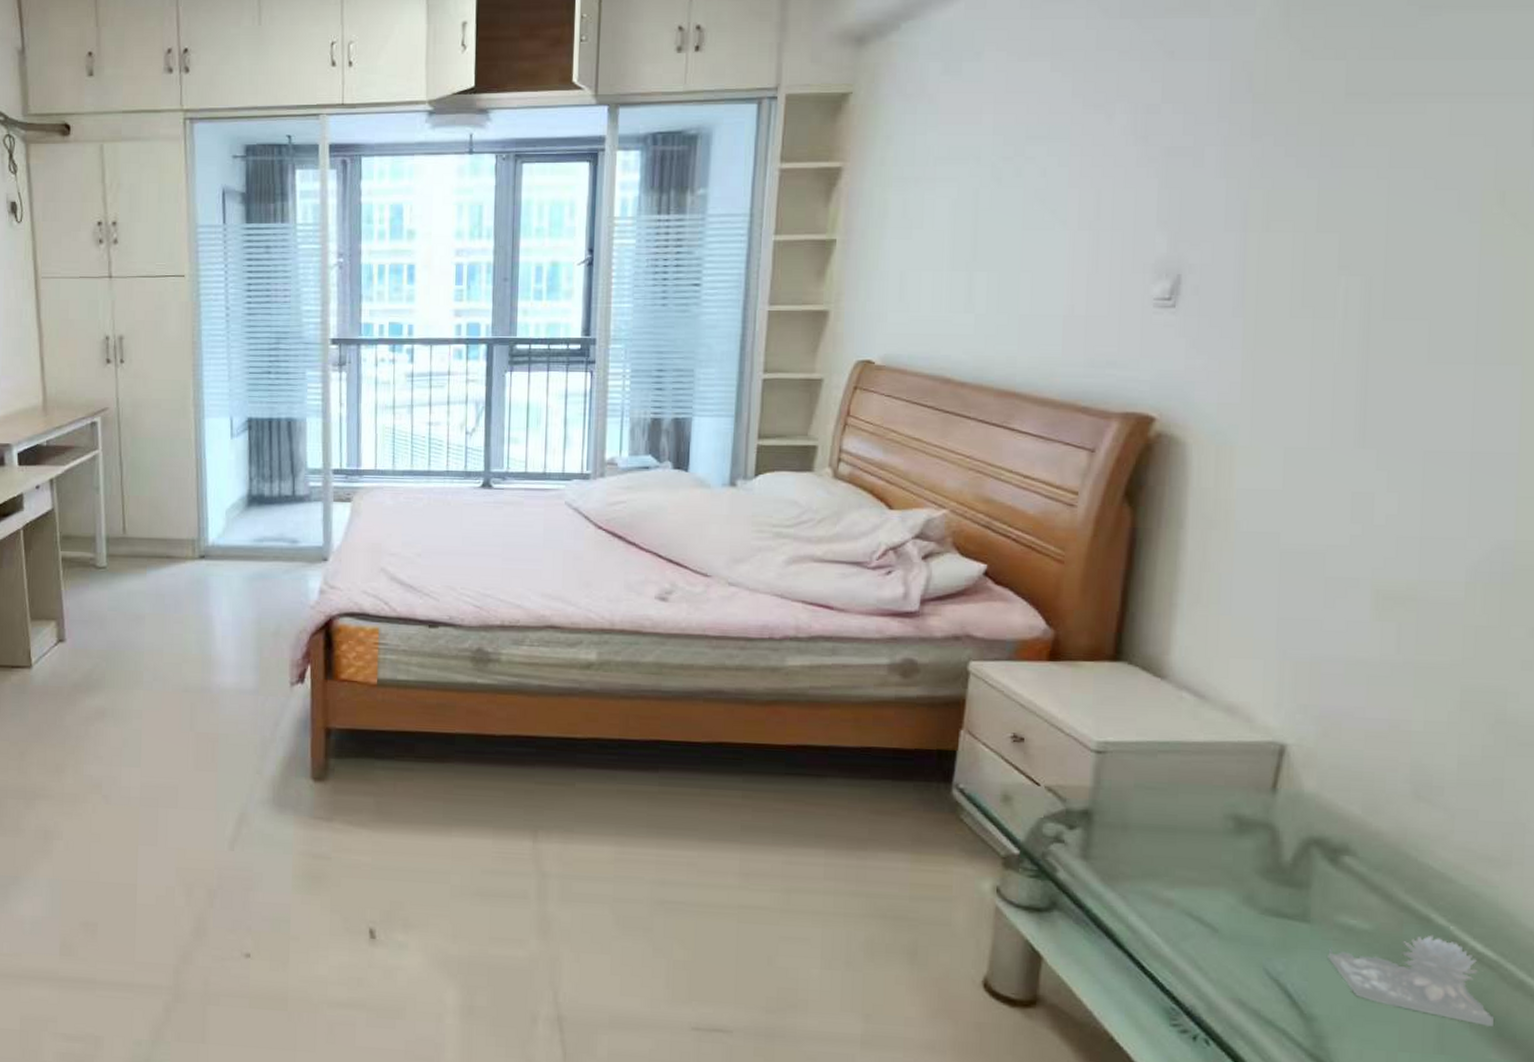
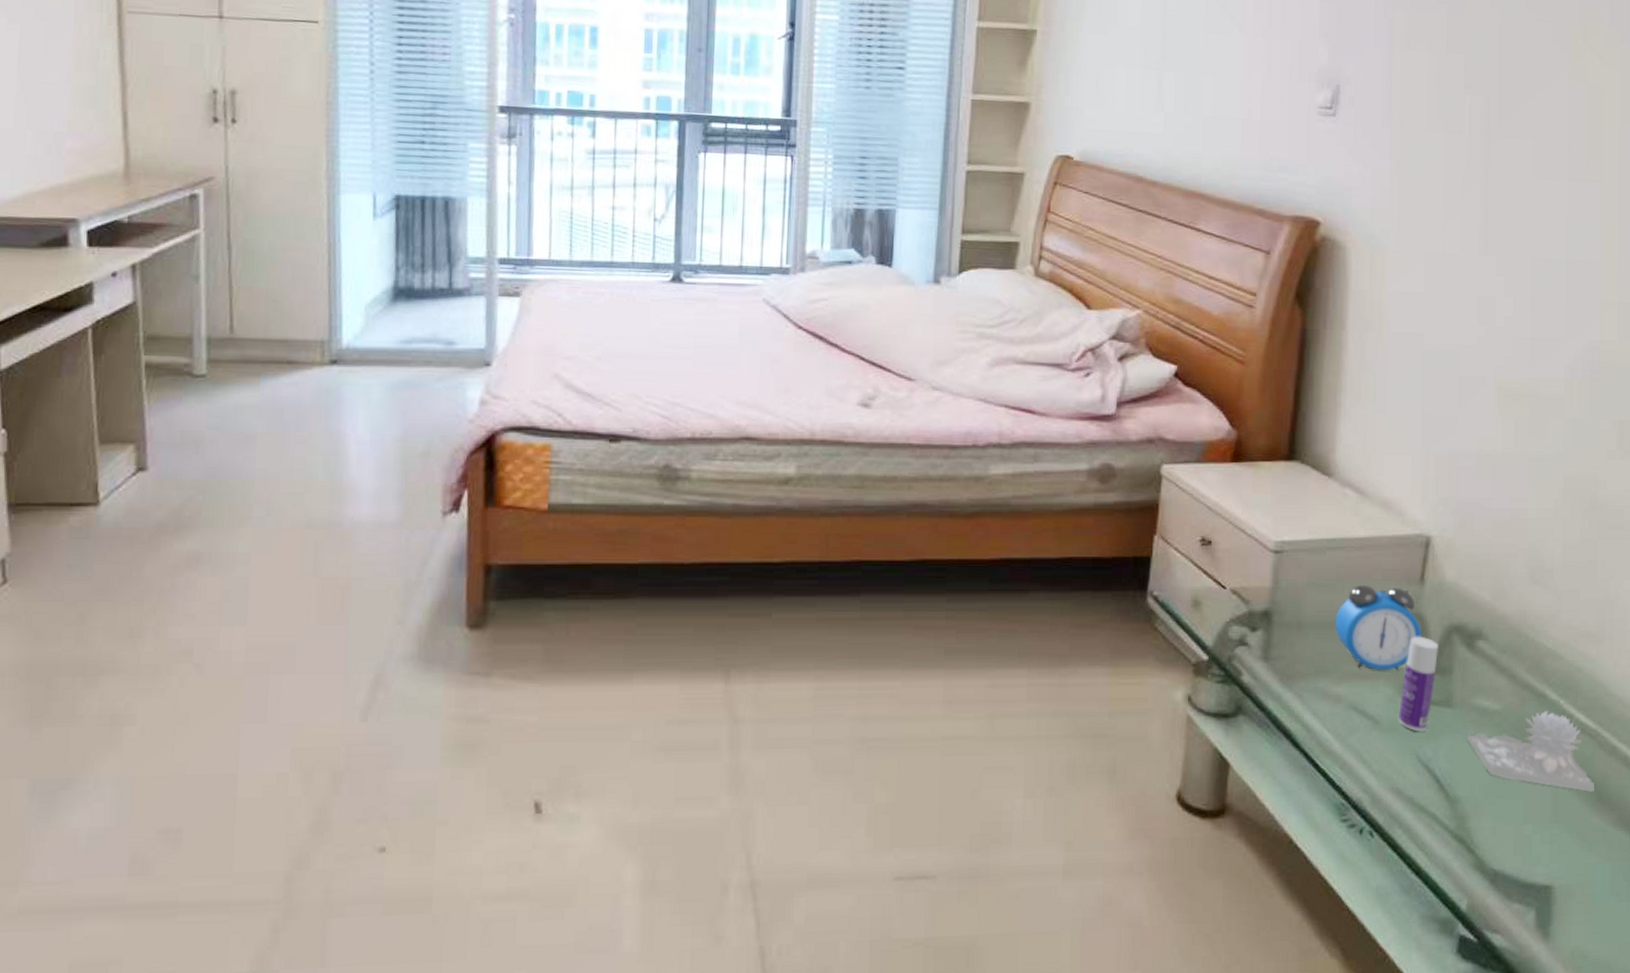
alarm clock: none [1167,789,1273,881] -> present [1335,584,1422,671]
bottle: none [1241,846,1293,945] -> present [1398,636,1438,732]

